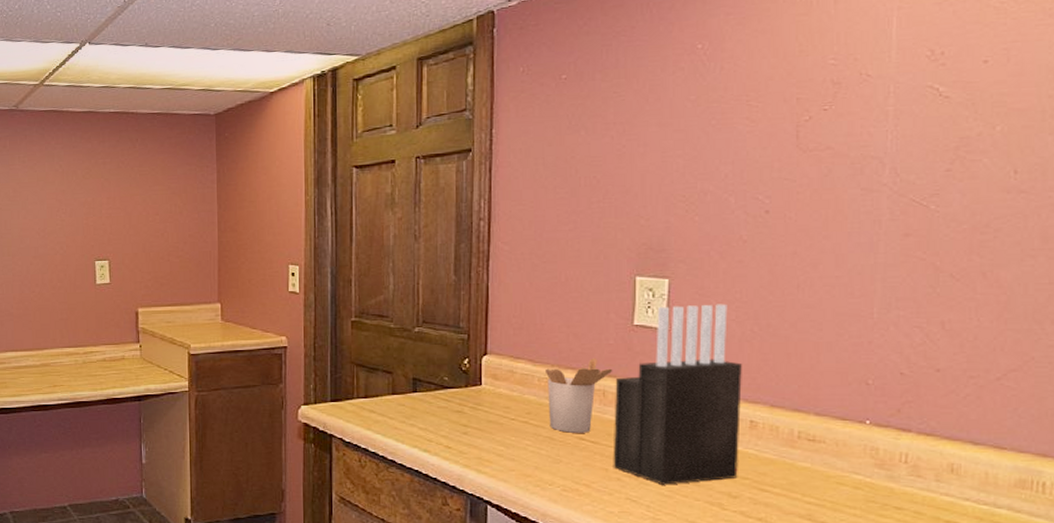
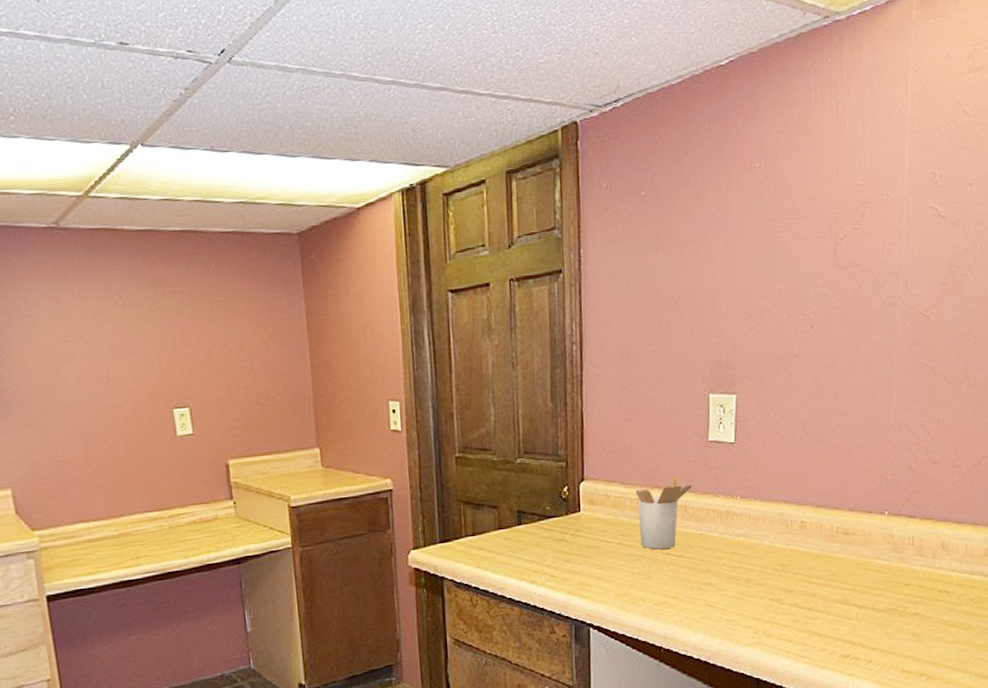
knife block: present [613,304,742,485] -> none [694,415,795,589]

